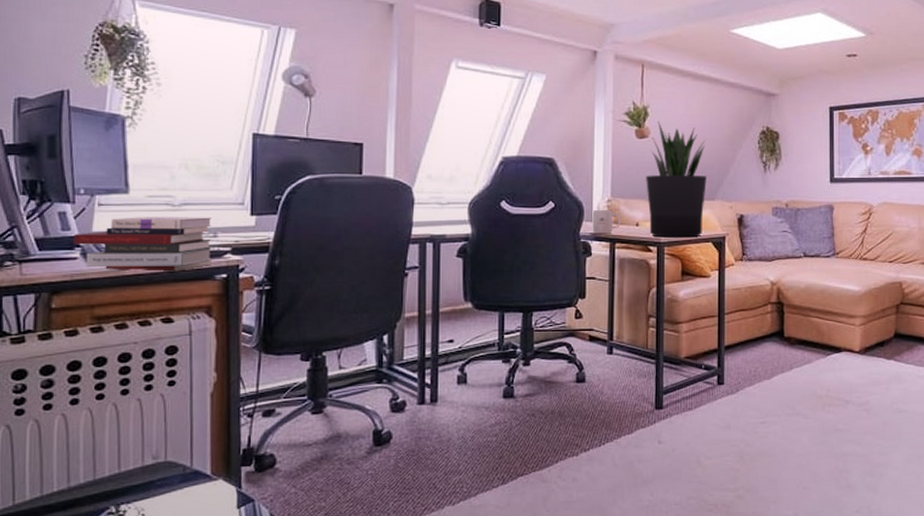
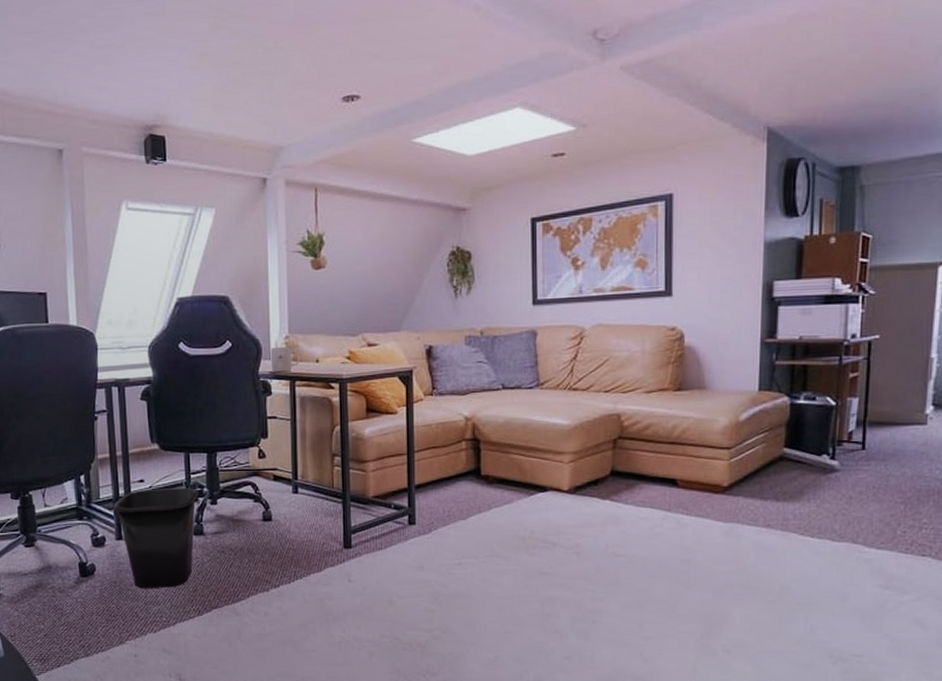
waste bin: none [417,349,511,456] -> present [113,488,199,588]
planter: present [646,122,707,238] -> none [324,250,390,374]

